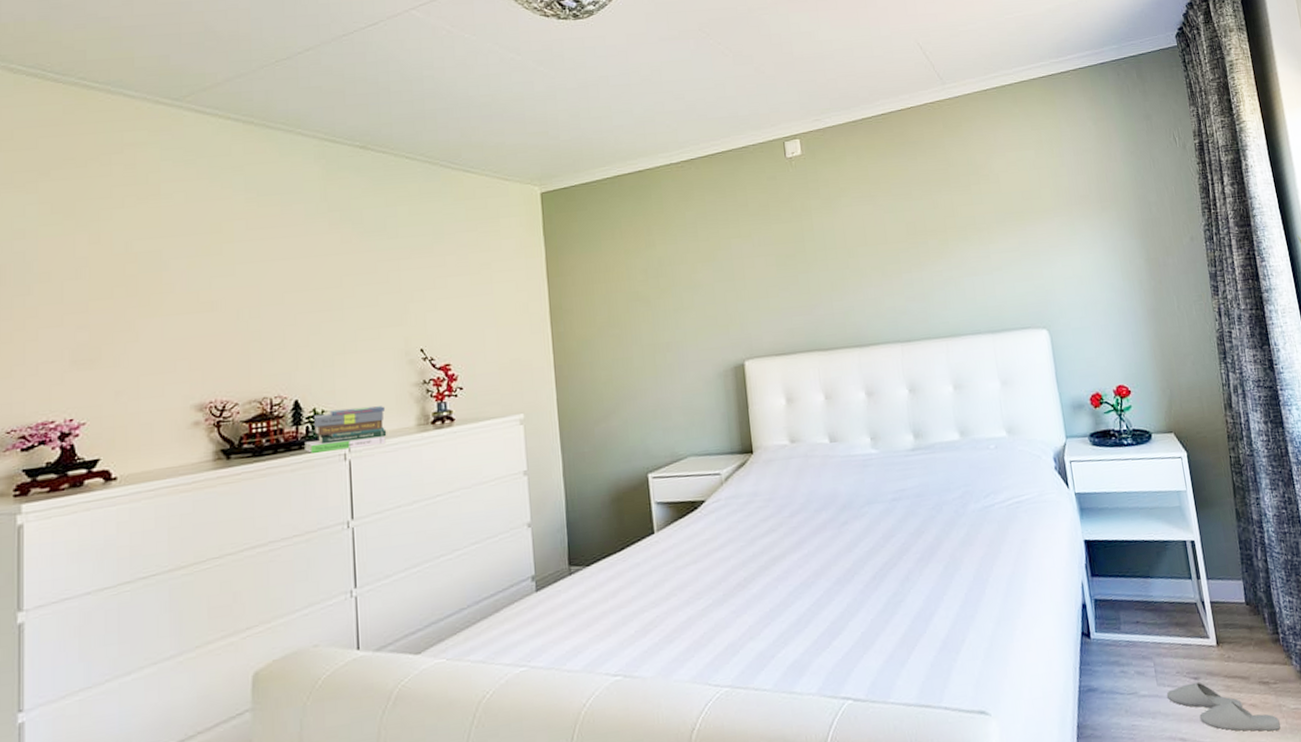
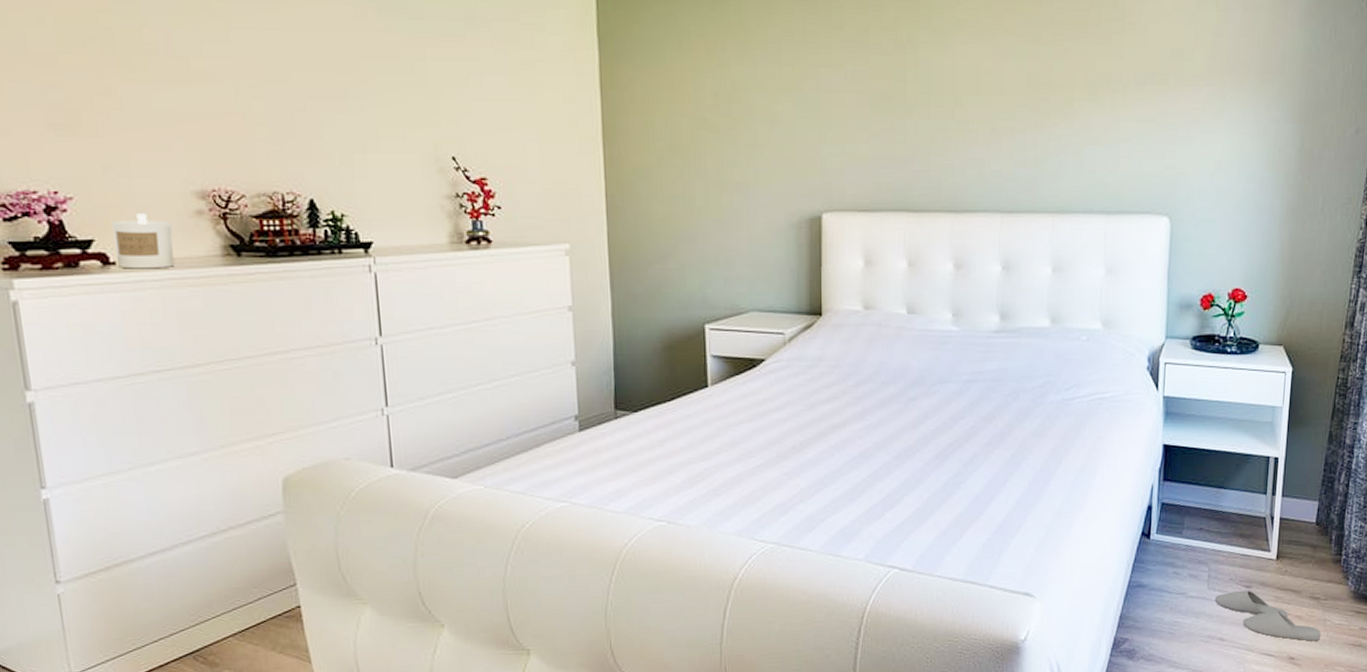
candle: none [118,430,171,483] -> present [113,213,174,269]
books: present [305,405,387,453] -> none [324,215,416,260]

